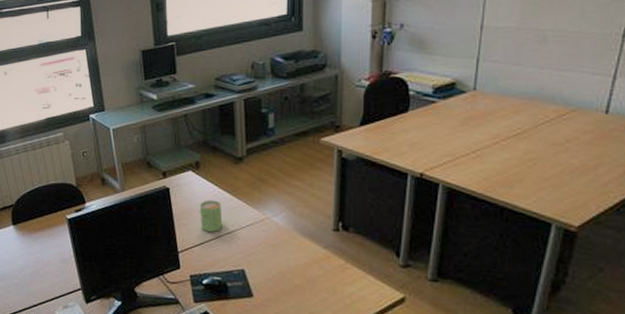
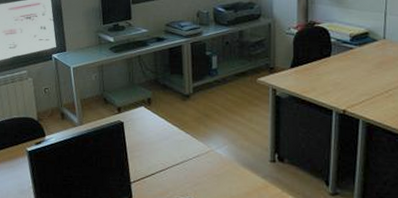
mug: present [199,200,223,232] -> none [150,133,172,163]

